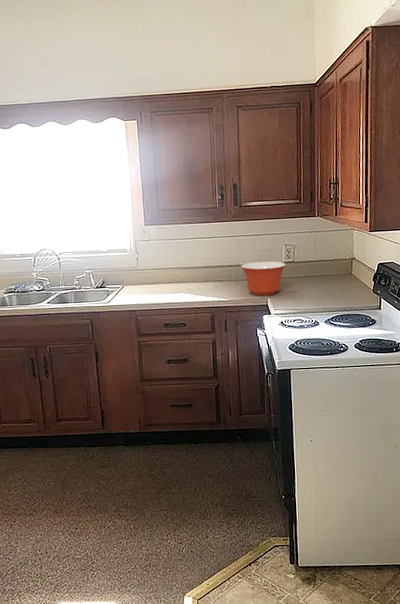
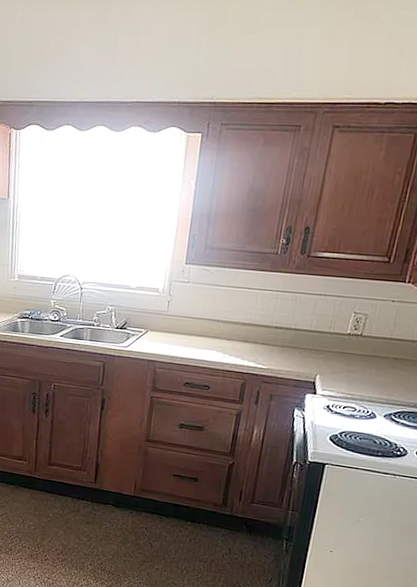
mixing bowl: present [240,261,287,296] -> none [291,327,352,372]

